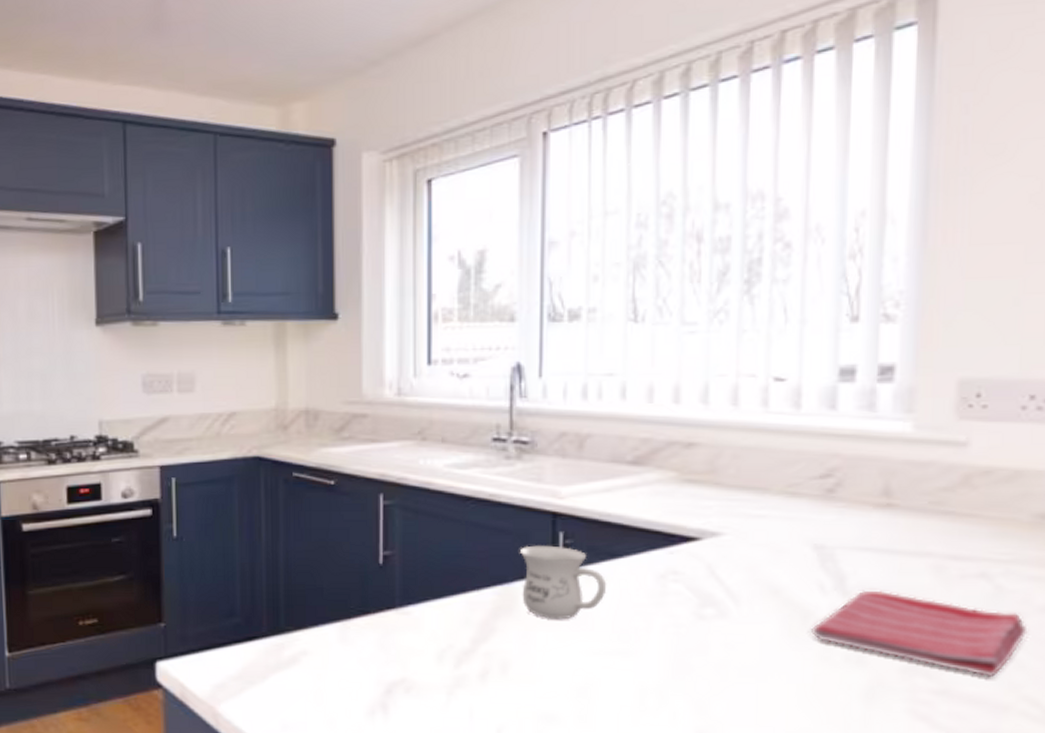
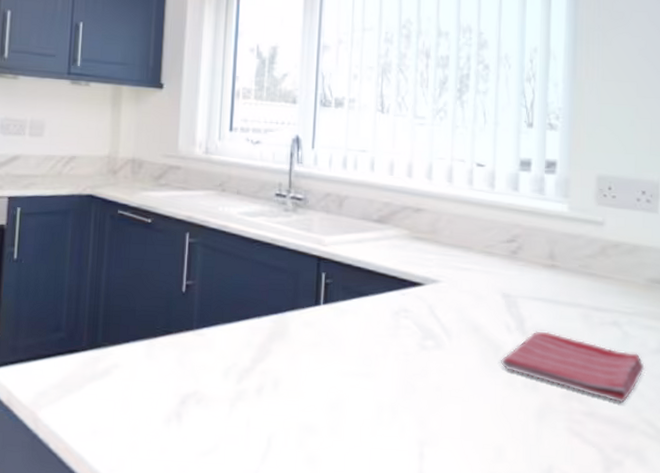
mug: present [519,545,607,620] -> none [291,282,356,345]

